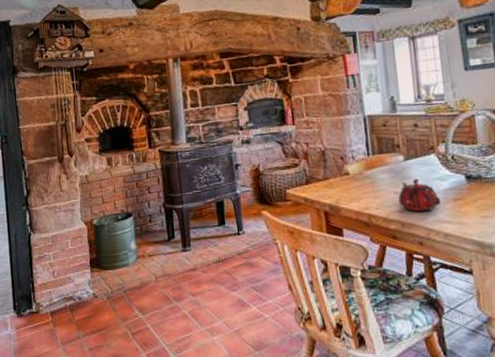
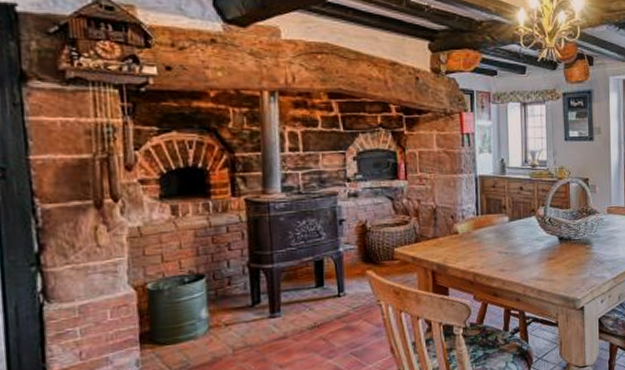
teapot: present [398,178,441,211] -> none [501,238,537,270]

